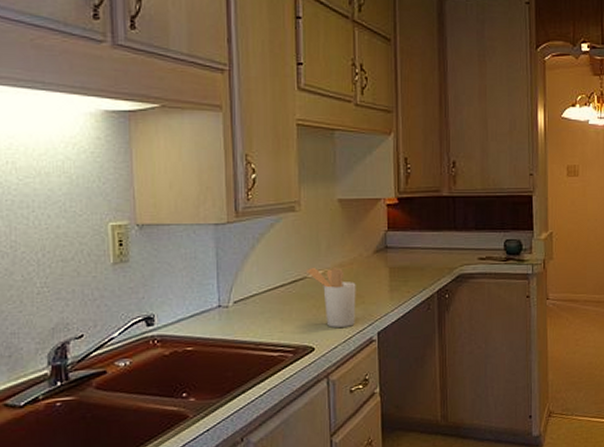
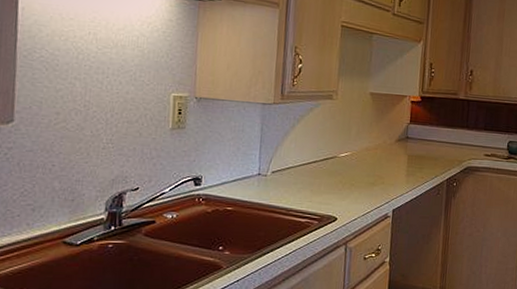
utensil holder: present [307,267,356,327] -> none [337,148,379,203]

